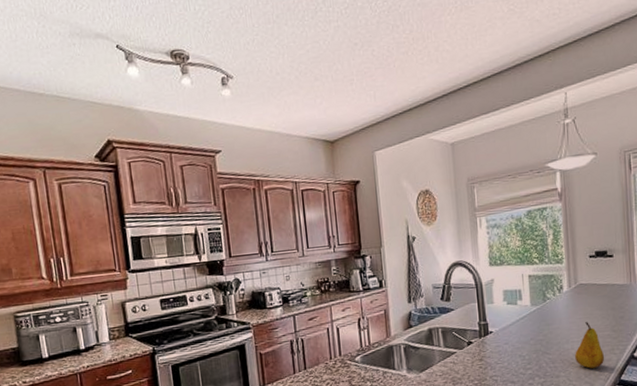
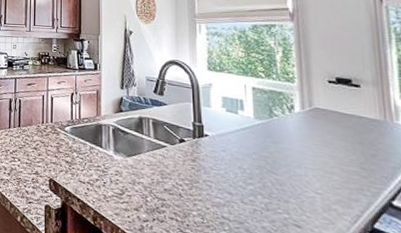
fruit: present [575,322,605,369] -> none [309,150,351,205]

